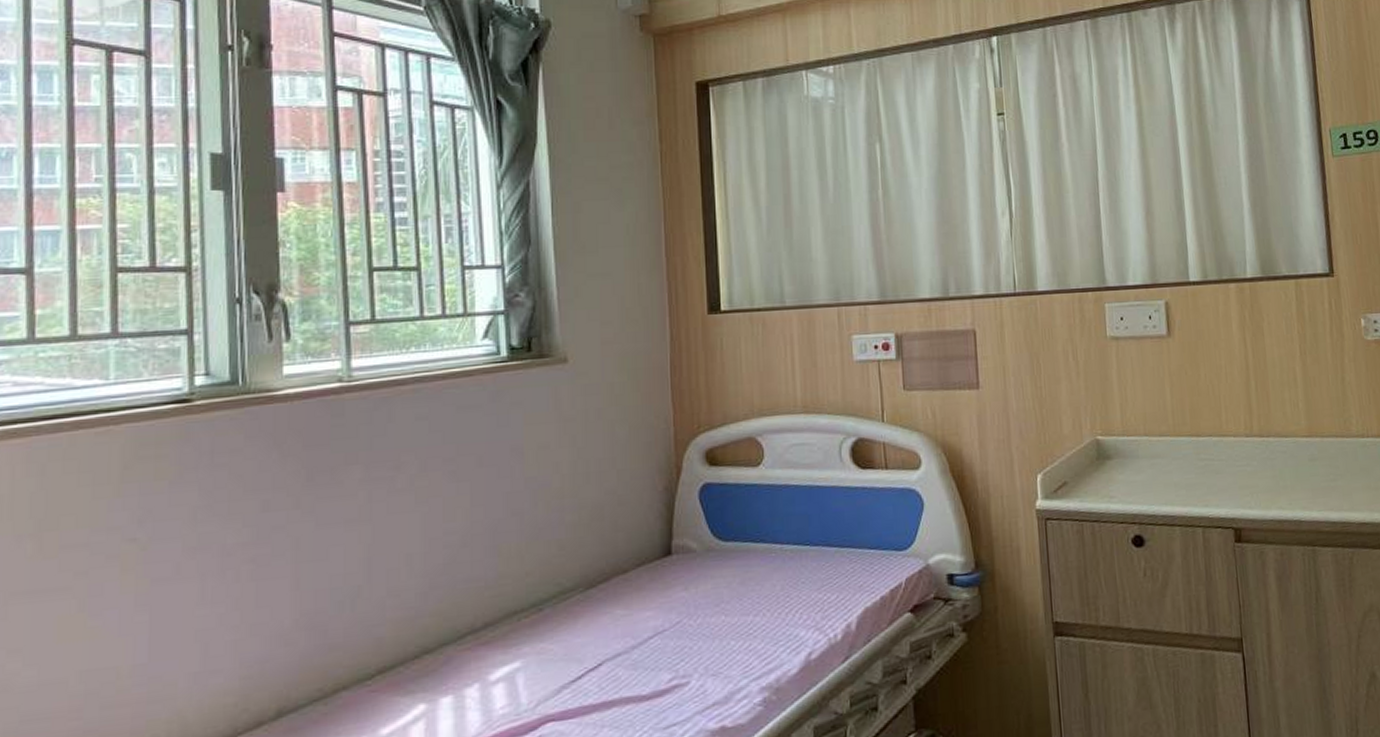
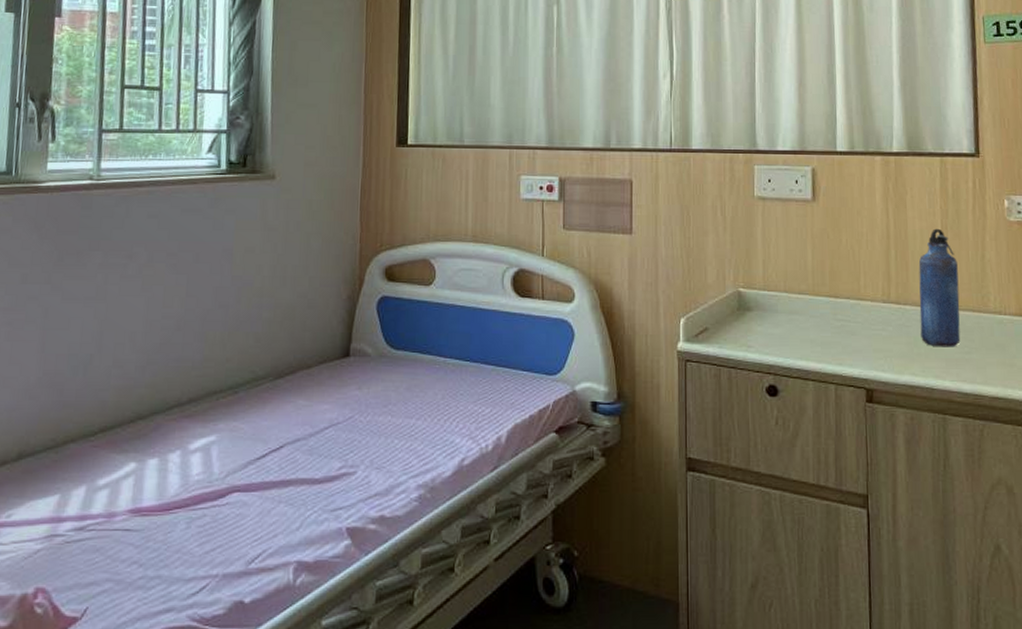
water bottle: none [1279,354,1325,478] -> present [918,228,961,347]

